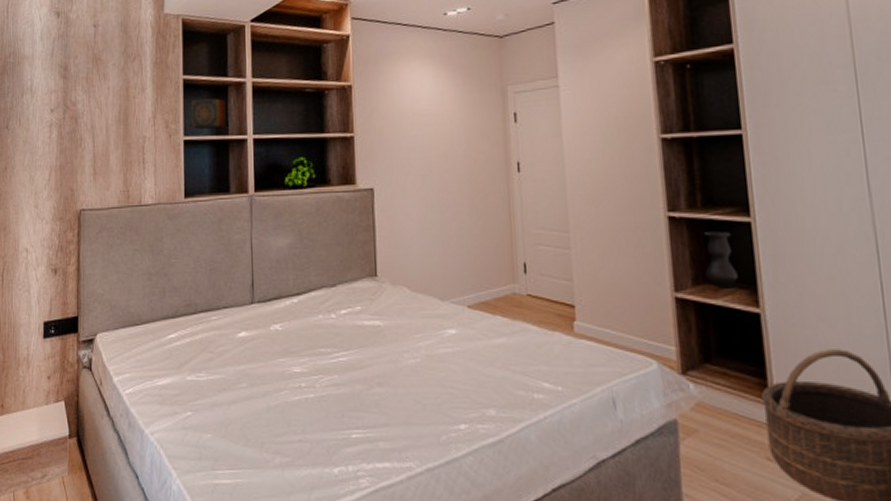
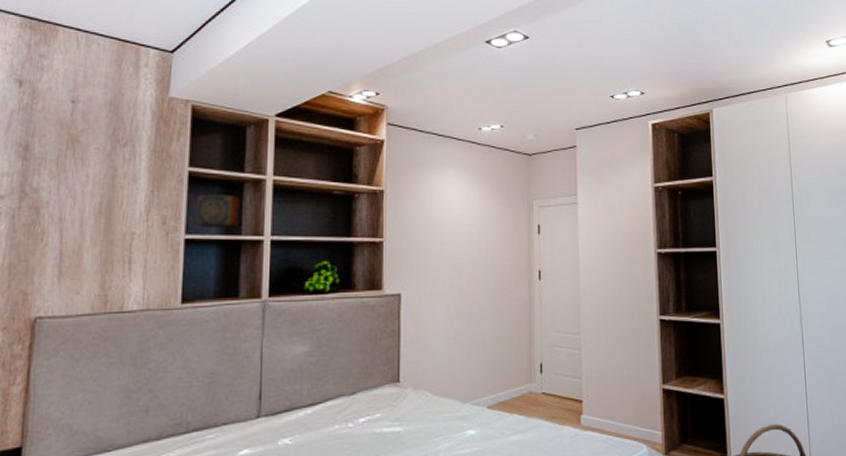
vase: present [703,232,738,289] -> none [685,332,709,380]

